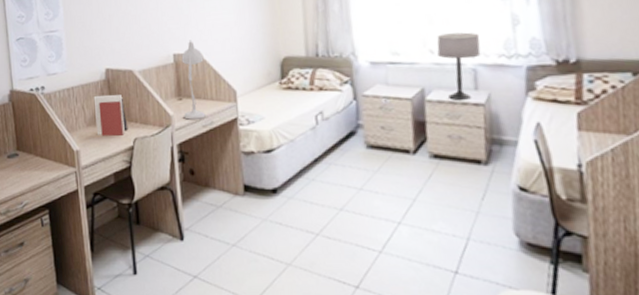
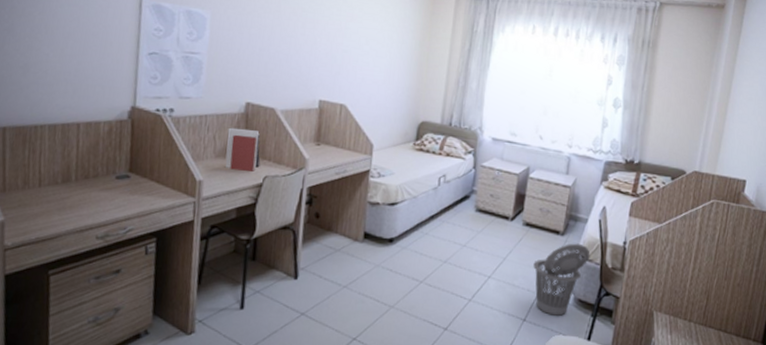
desk lamp: present [181,40,206,120] -> none [318,89,349,167]
table lamp: present [437,32,481,100] -> none [545,124,578,181]
laundry basket: none [453,172,532,265] -> present [533,243,590,316]

